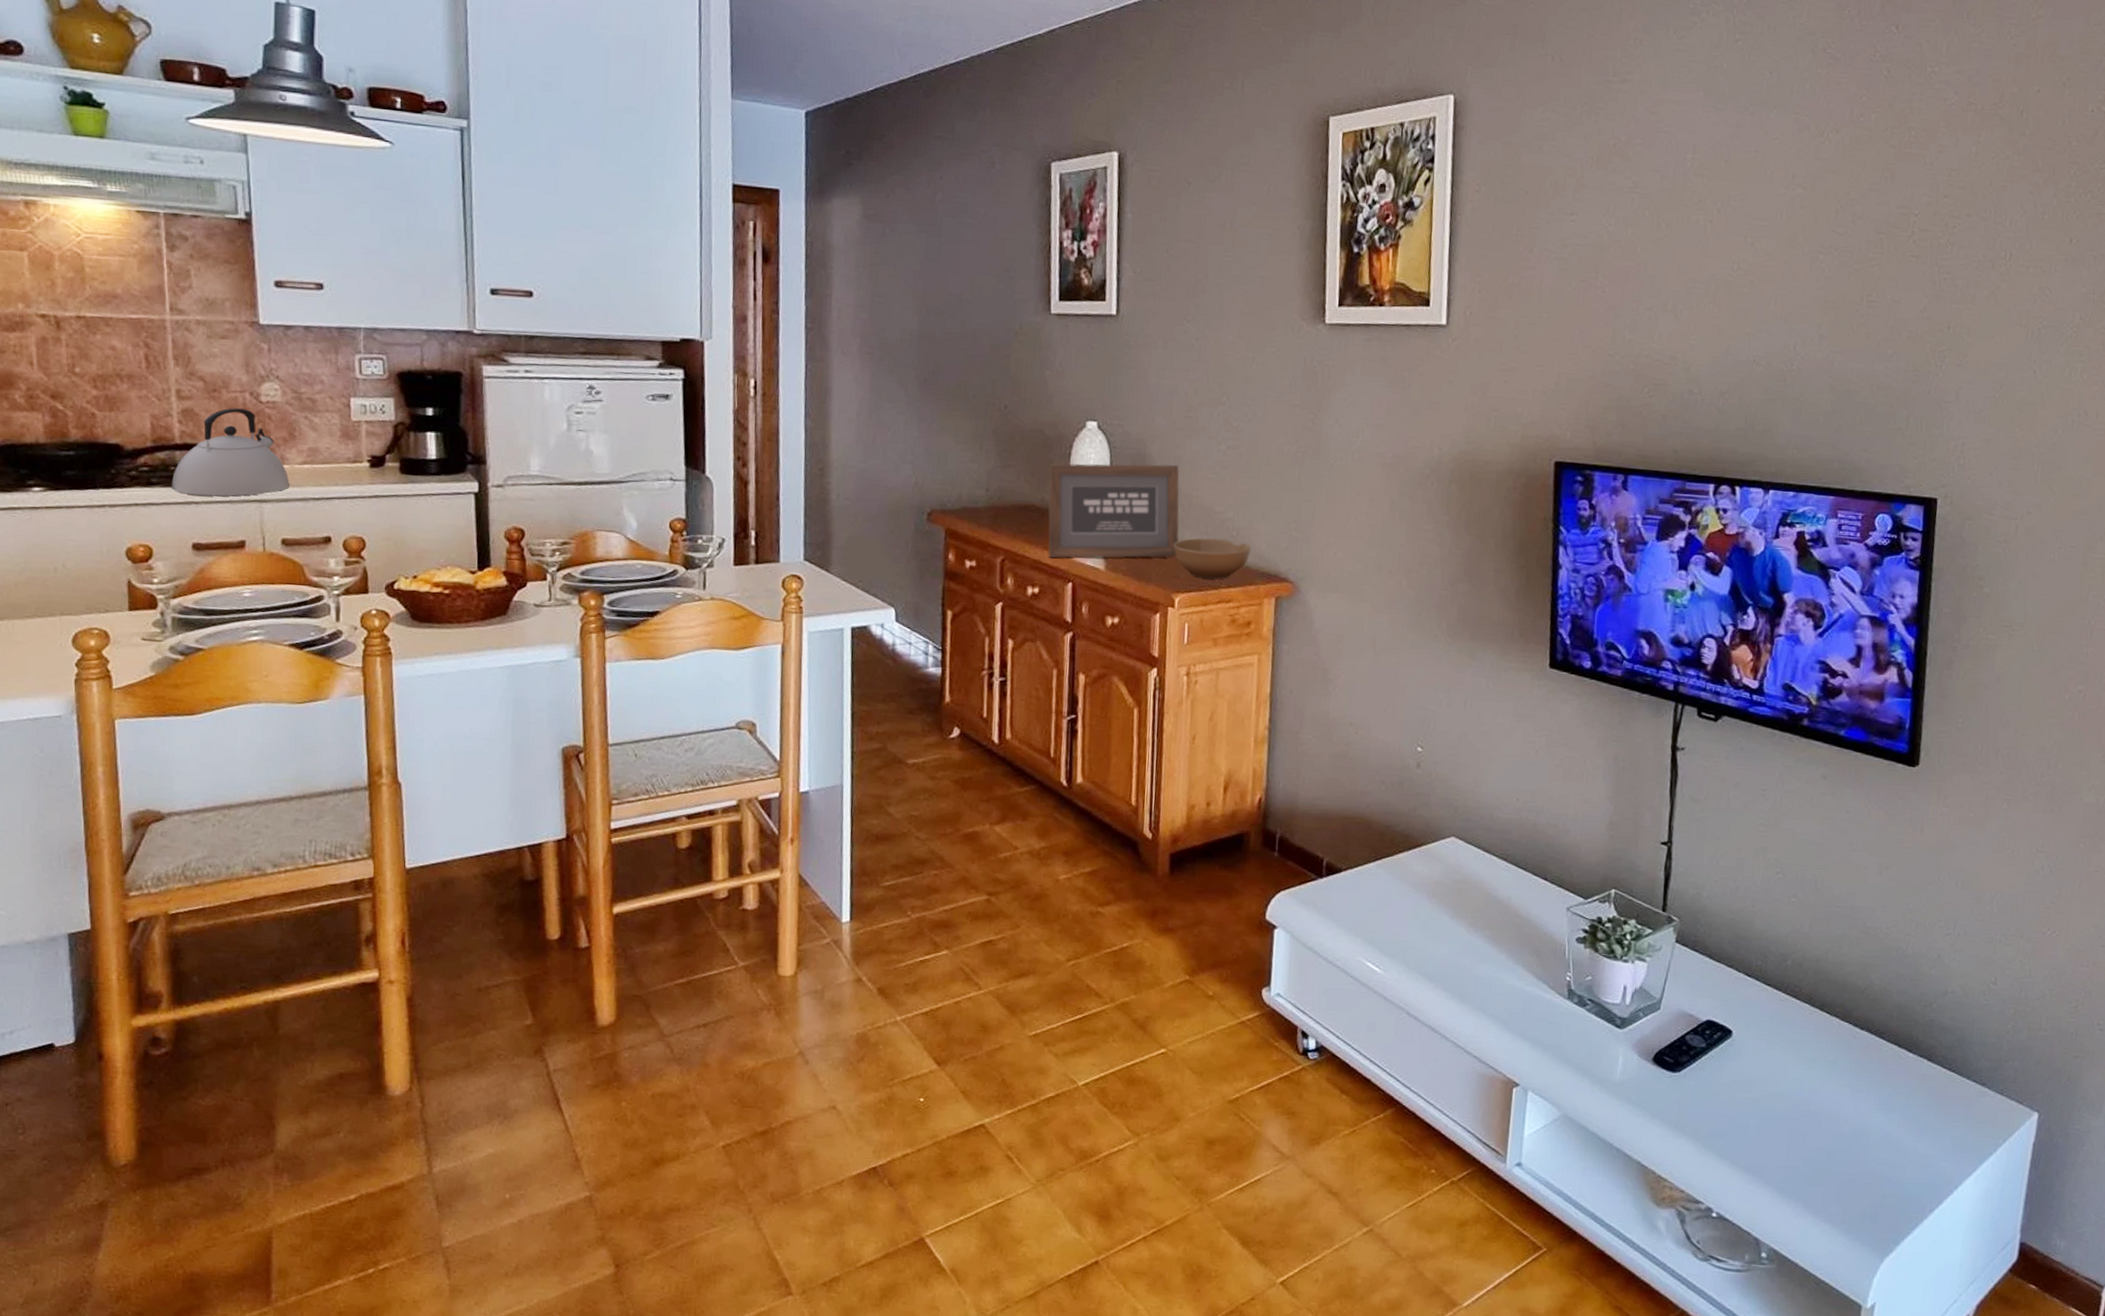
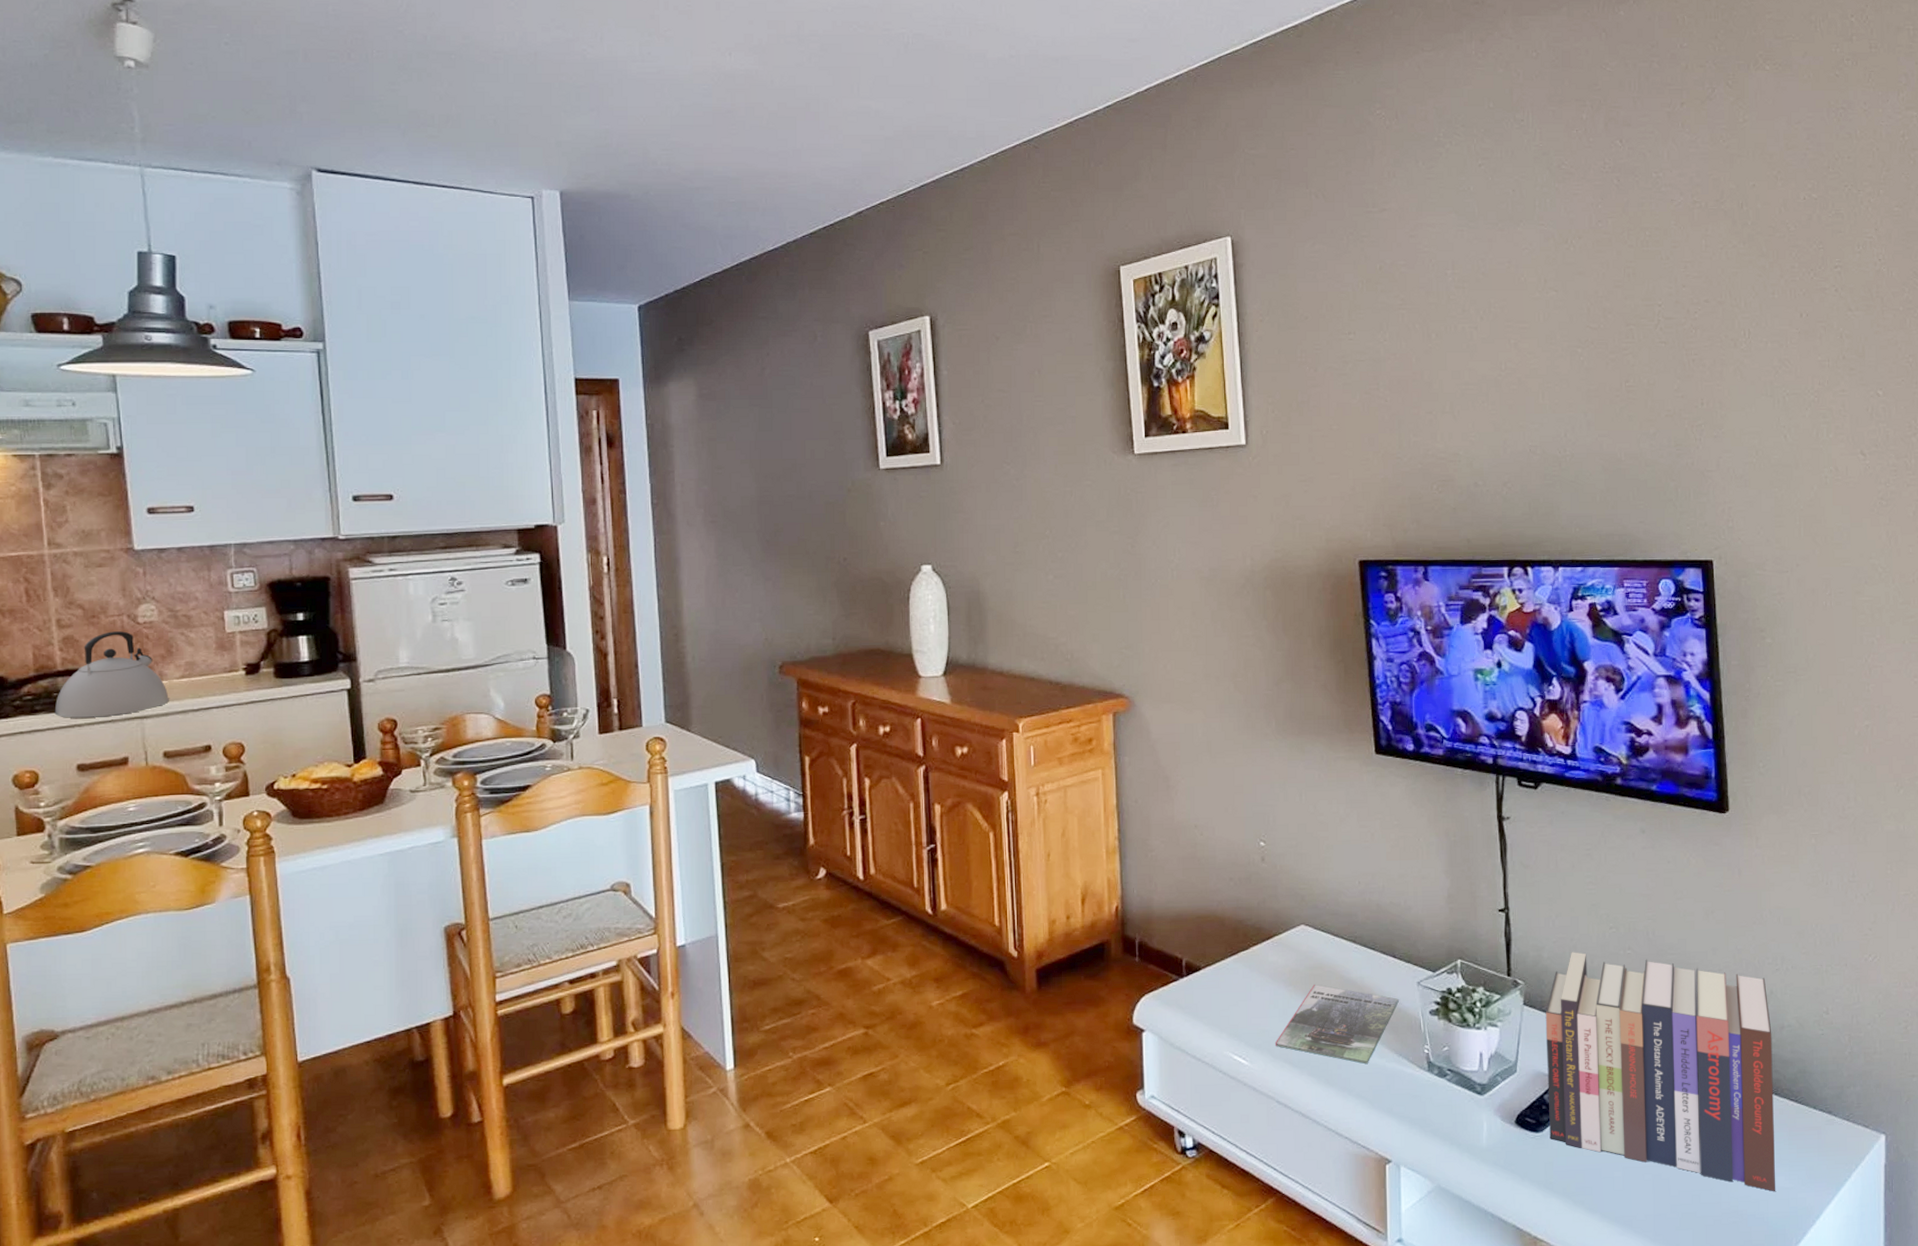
picture frame: present [1048,463,1179,558] -> none [890,598,1017,697]
bowl: present [1173,538,1252,579] -> none [1013,663,1086,701]
magazine: none [1411,899,1545,986] -> present [1275,985,1399,1065]
books: none [1686,894,1934,1157] -> present [1545,952,1775,1191]

